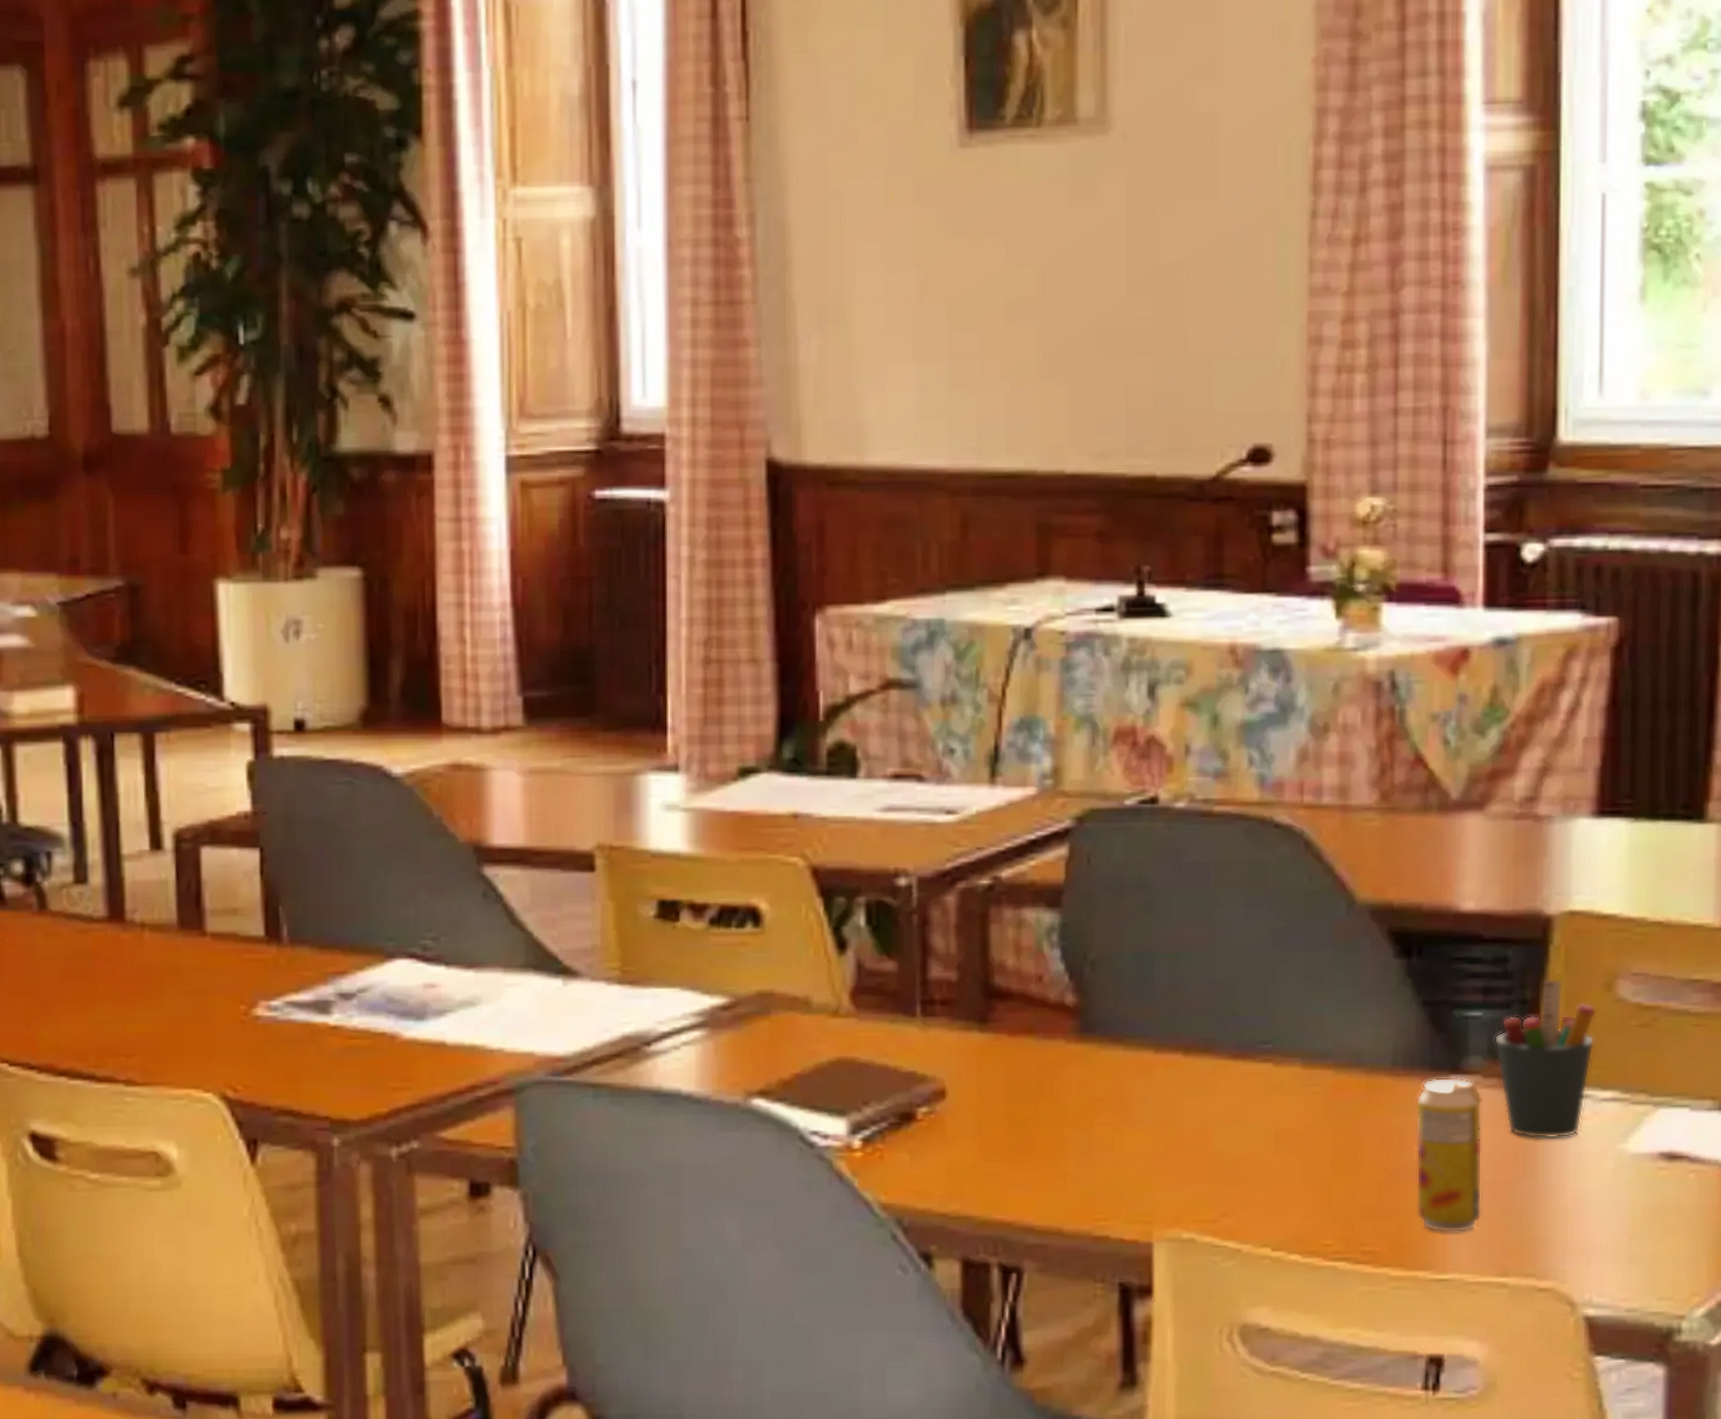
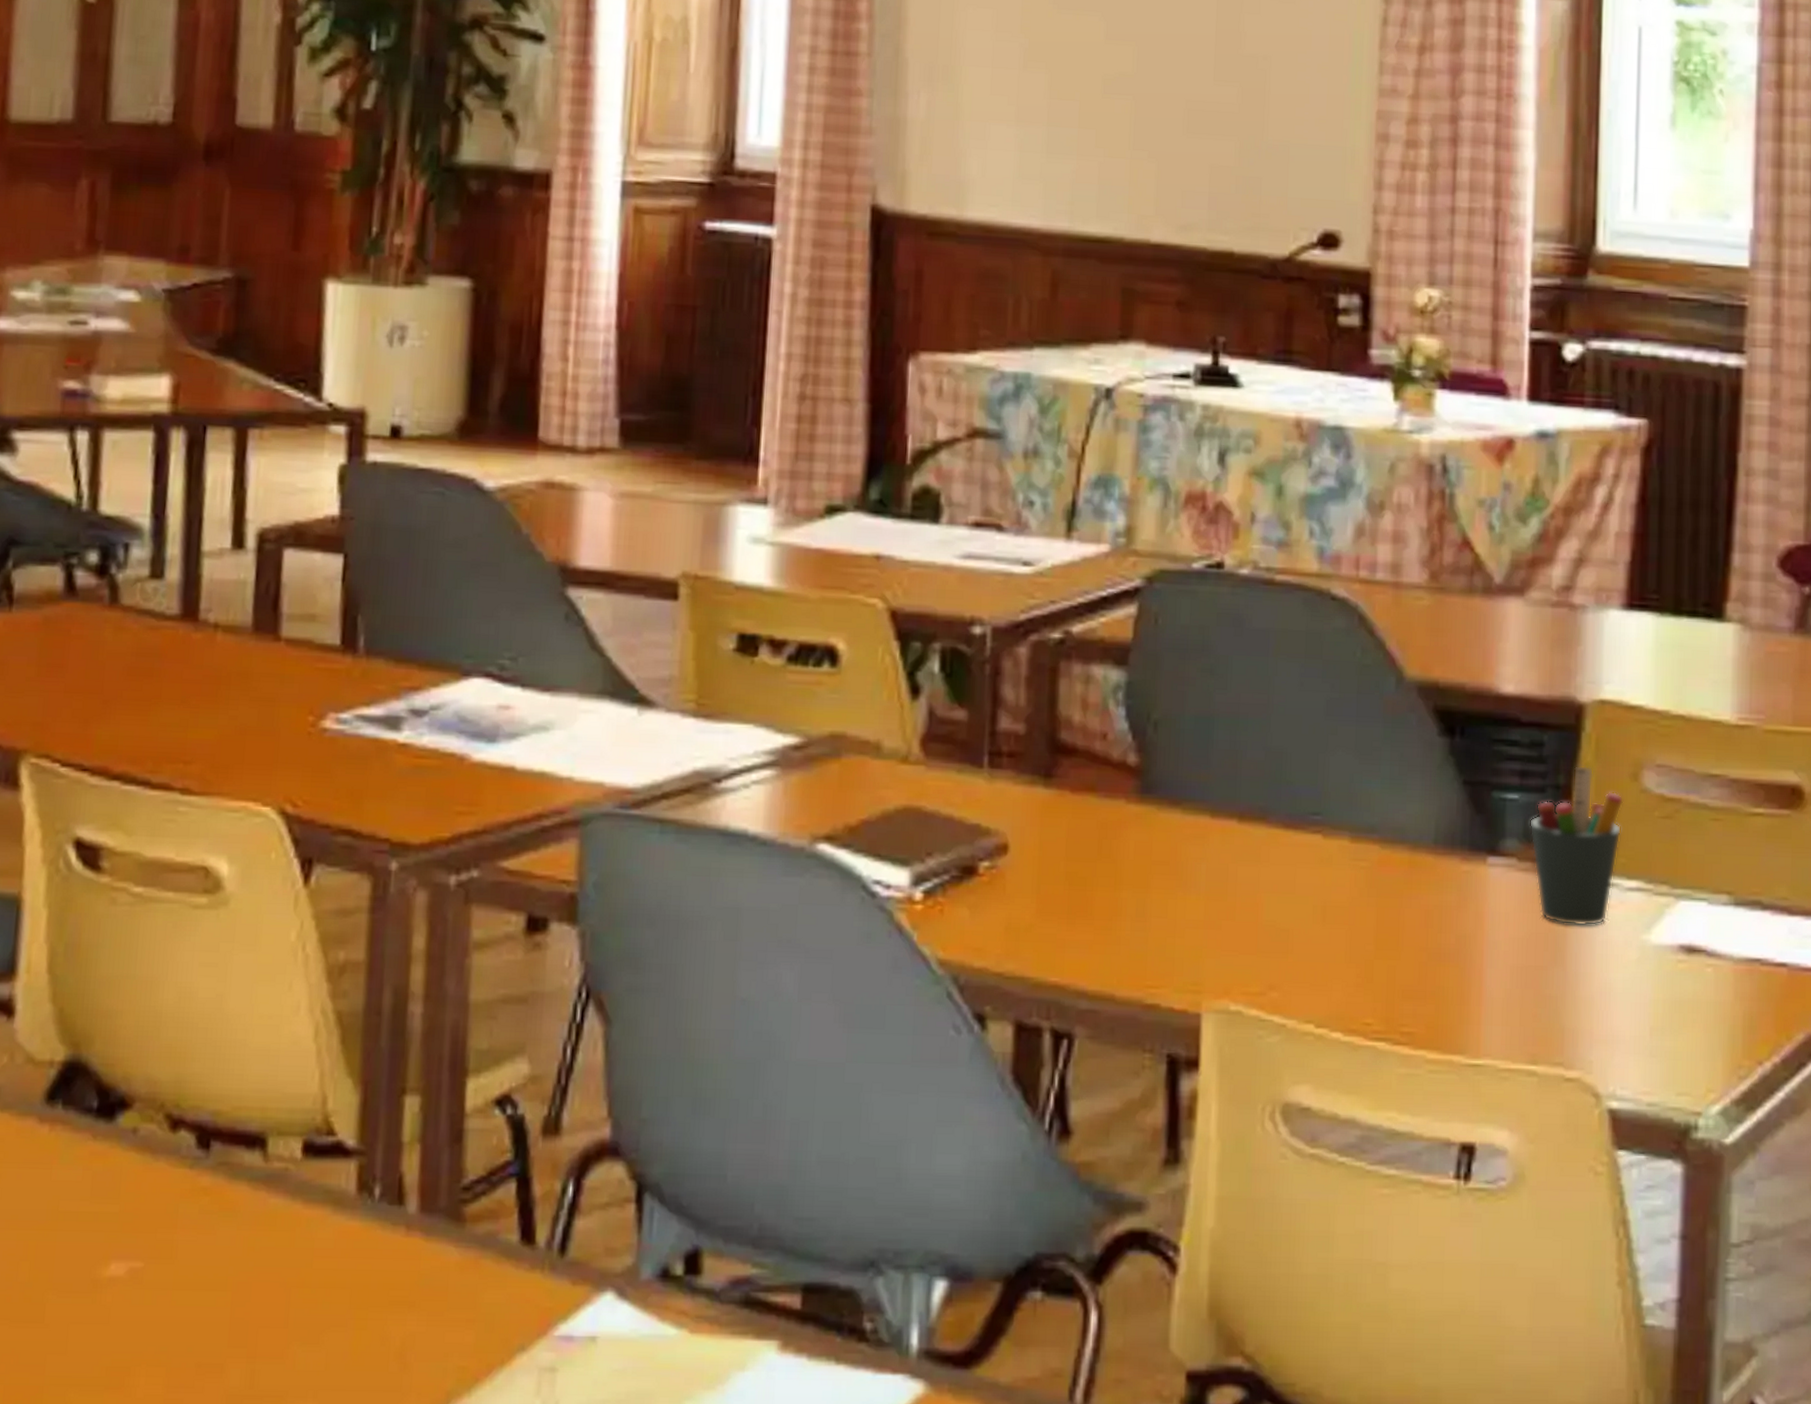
beverage can: present [1415,1077,1483,1233] -> none [1453,858,1518,1018]

